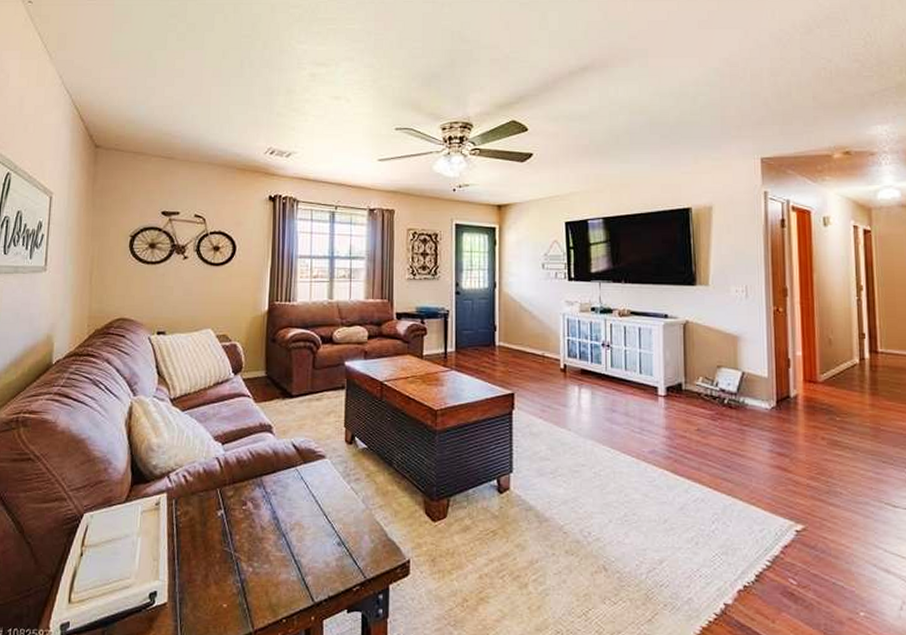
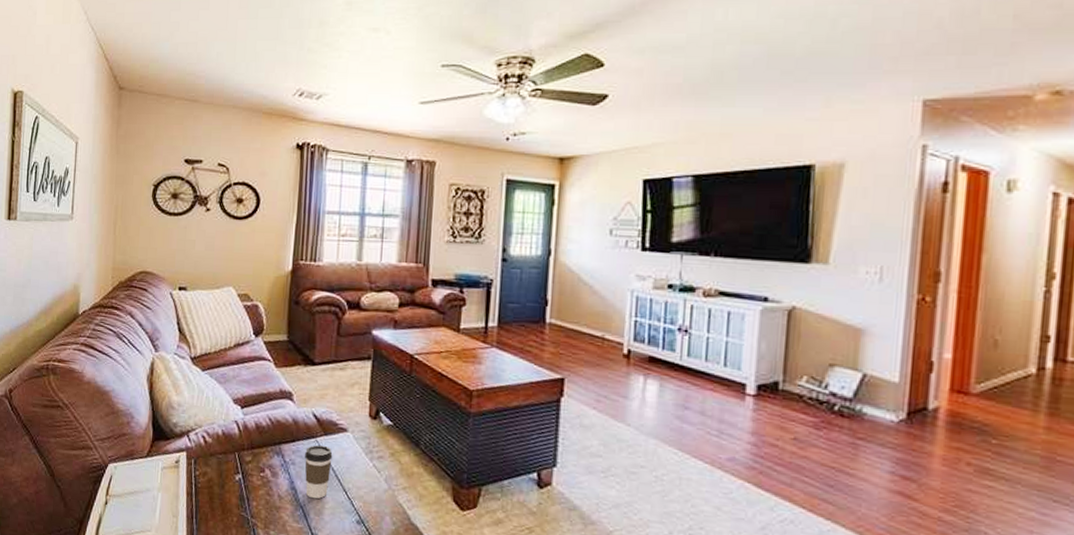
coffee cup: none [286,473,313,526] -> present [304,444,333,499]

